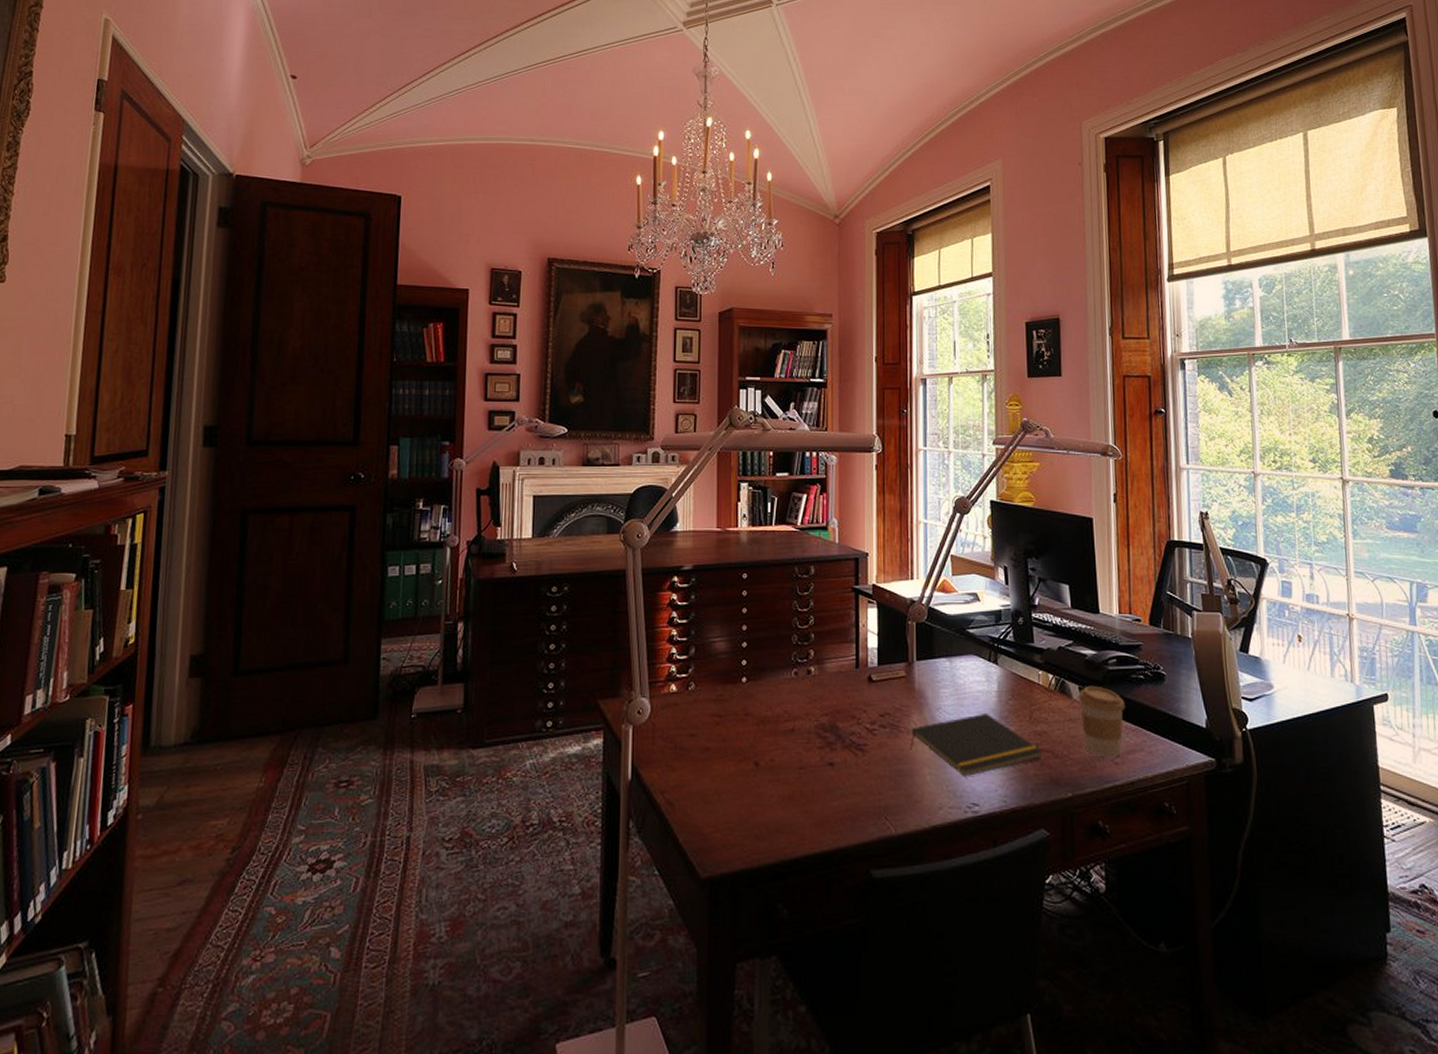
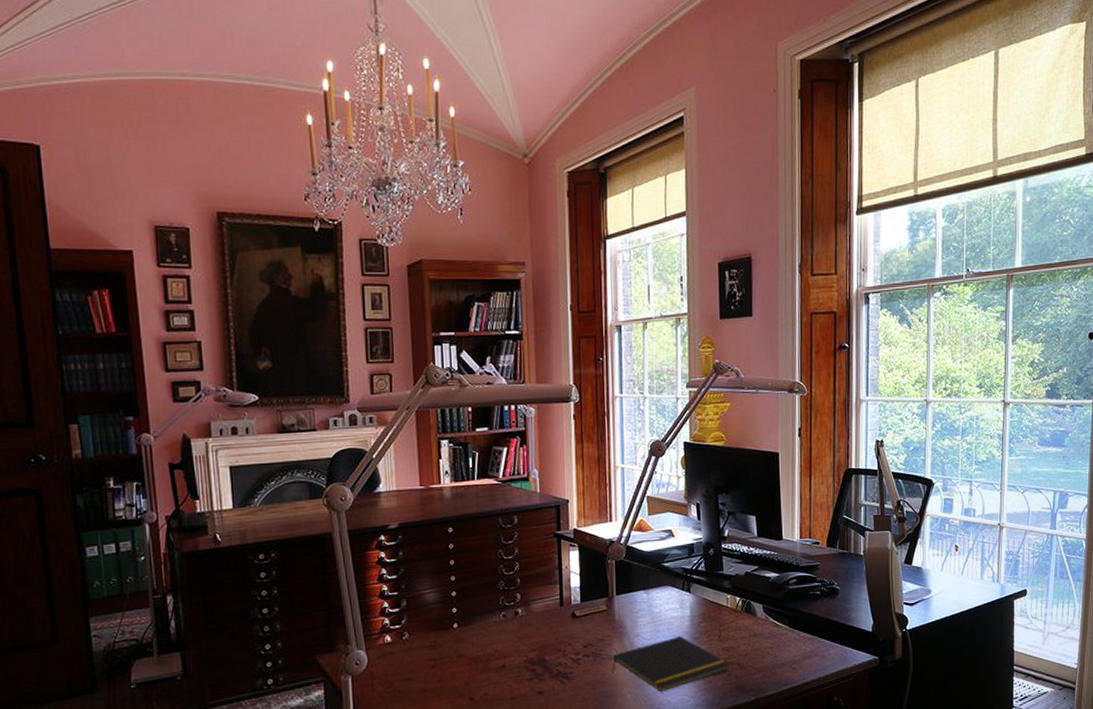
coffee cup: present [1078,685,1125,758] -> none [762,604,803,664]

